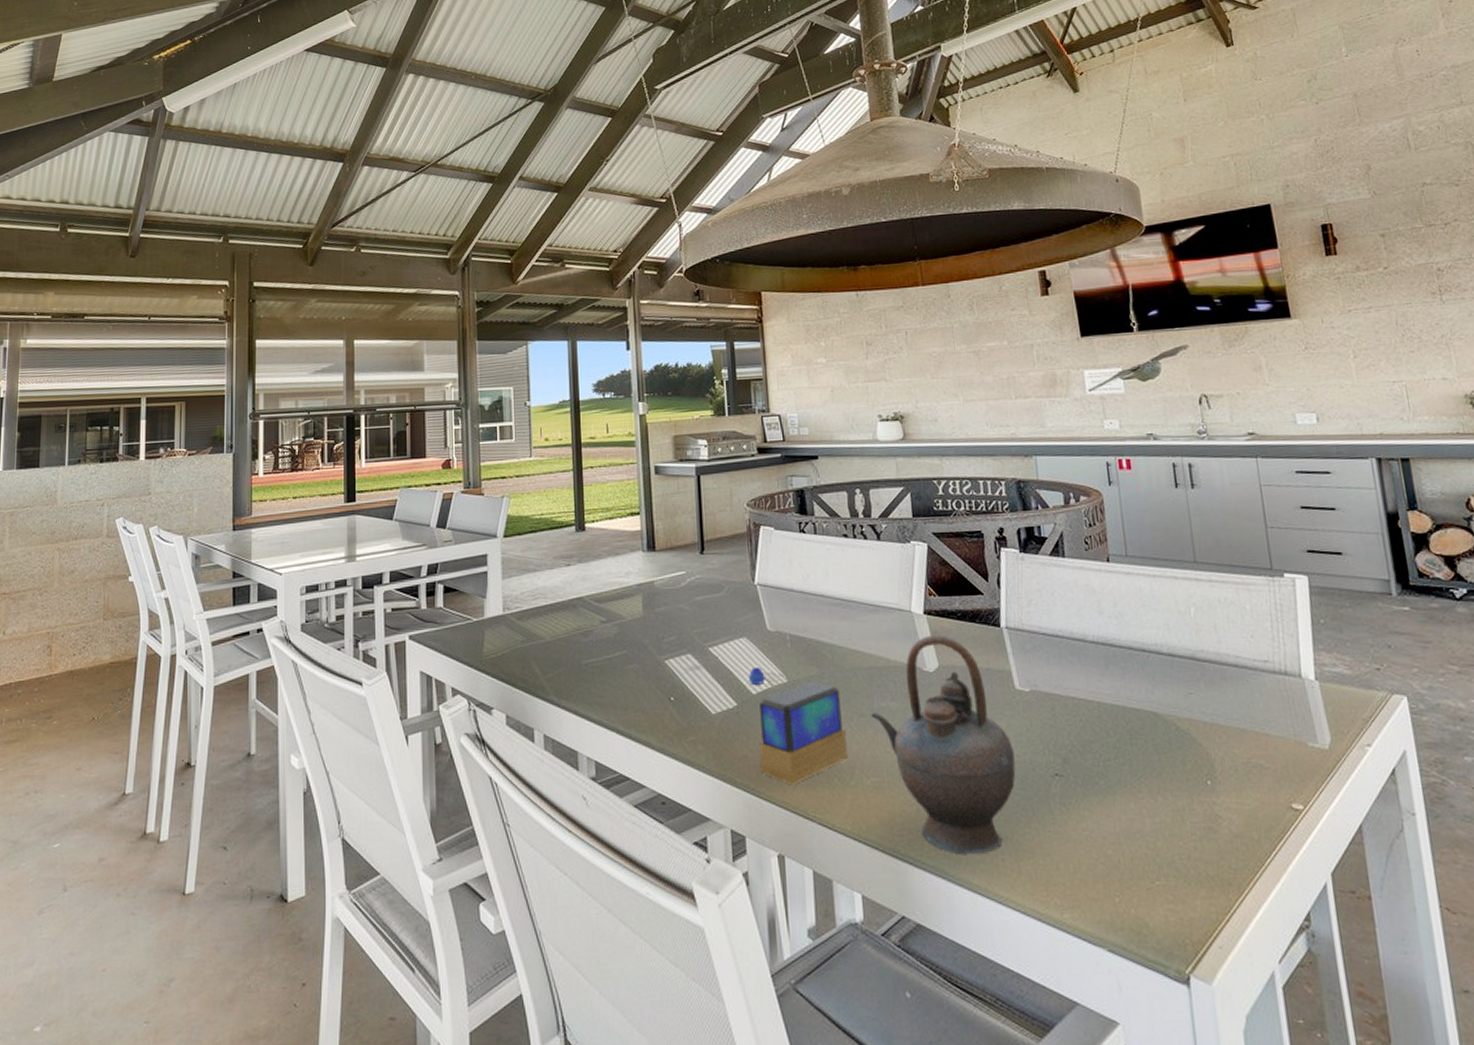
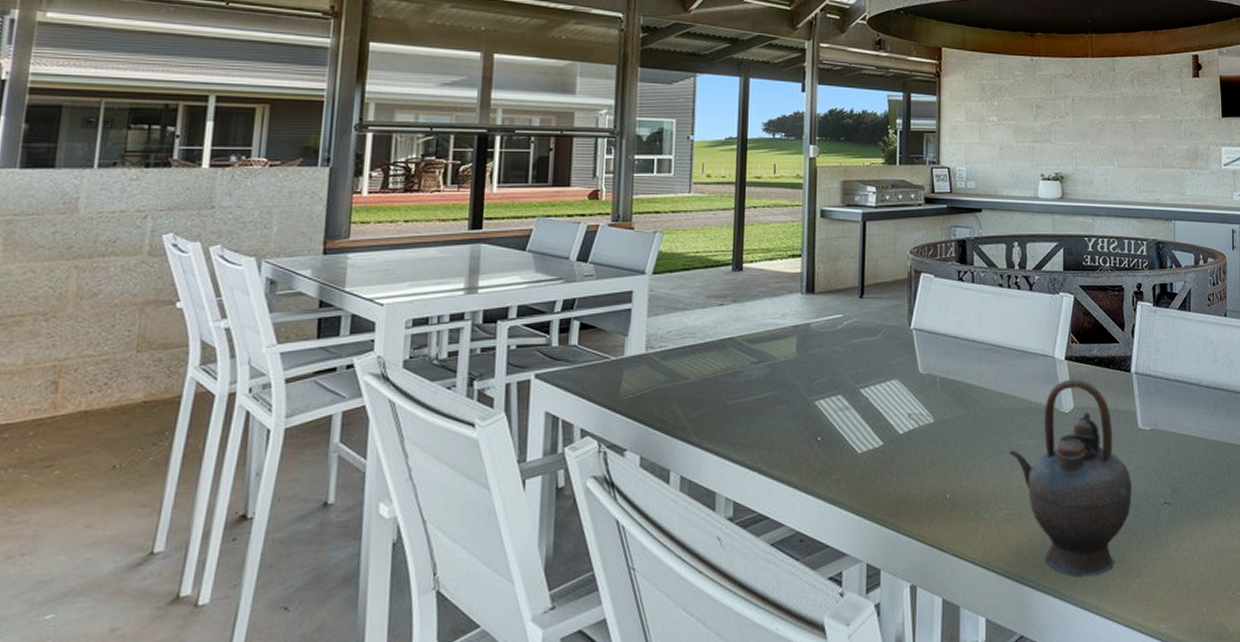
speaker: present [749,666,848,785] -> none [897,407,985,519]

